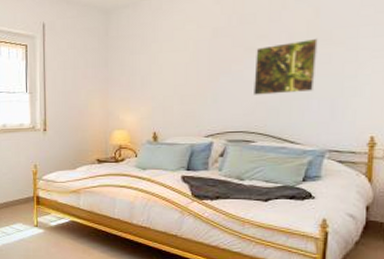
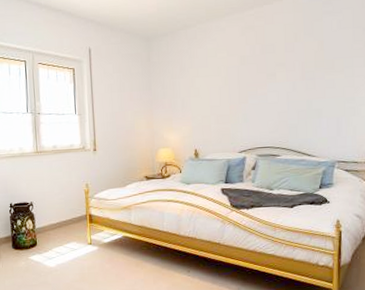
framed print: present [254,38,318,95] -> none [276,66,324,115]

